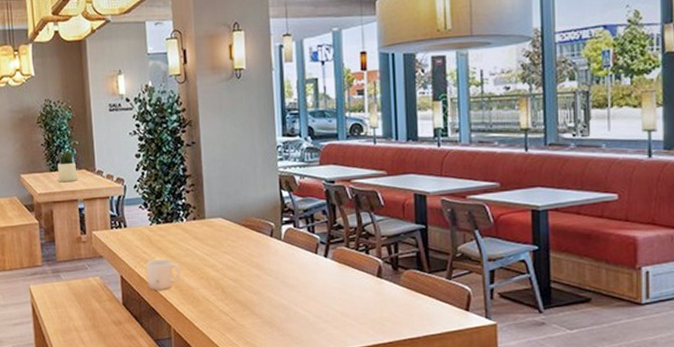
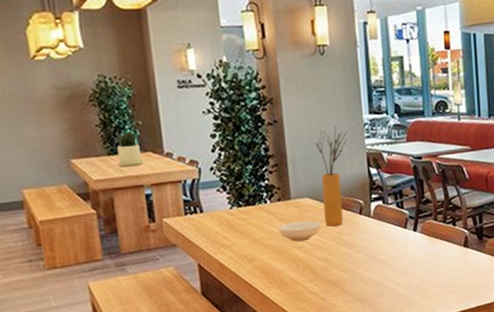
mug: present [145,259,181,290] -> none [226,243,266,276]
bowl: none [192,241,232,260] -> present [277,221,321,242]
vase: none [230,148,261,247] -> present [315,126,348,227]

